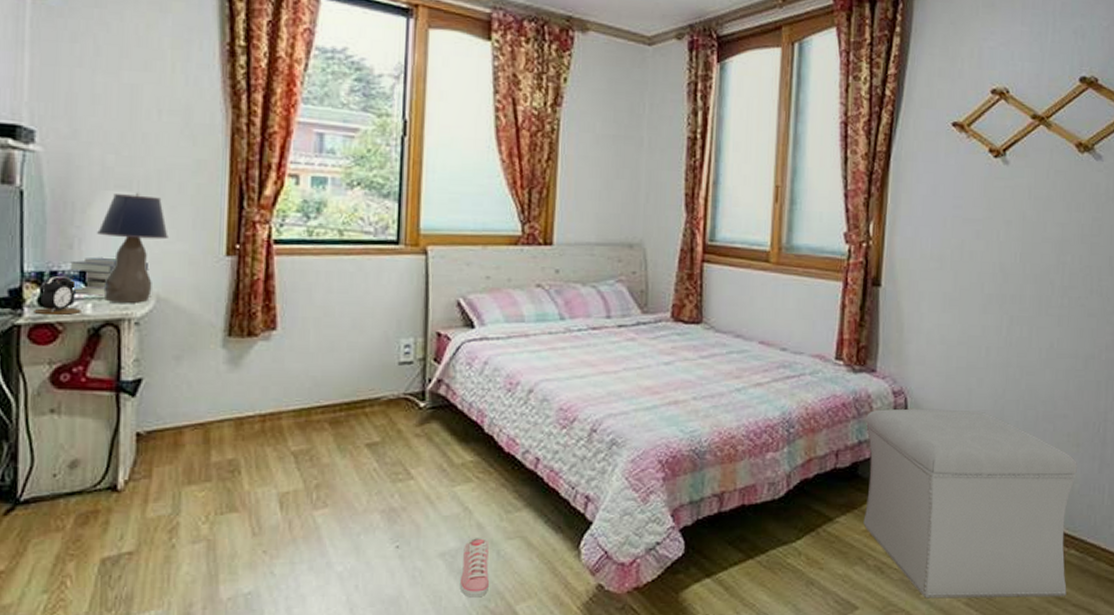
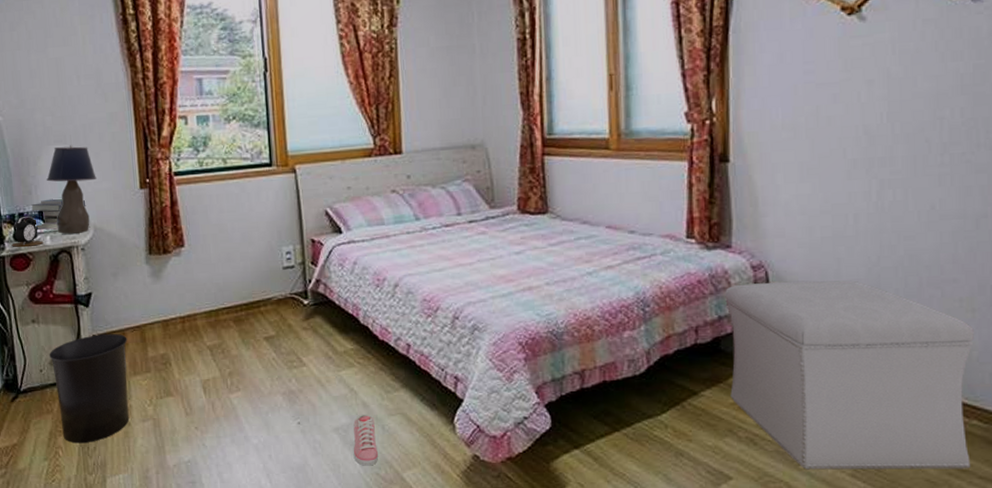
waste bin: none [69,430,185,571] -> present [49,333,130,444]

